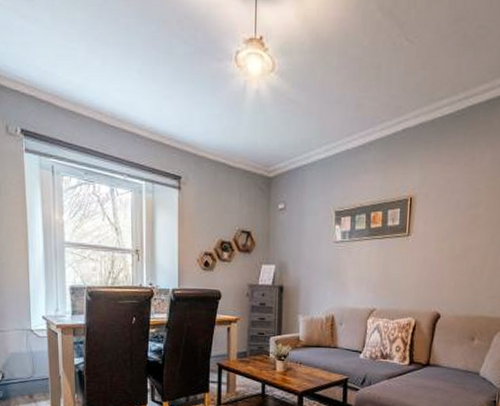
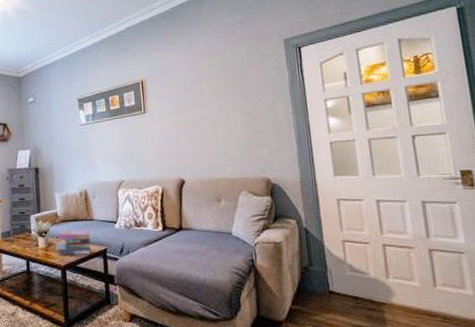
books: none [294,355,333,383] -> present [56,229,91,255]

